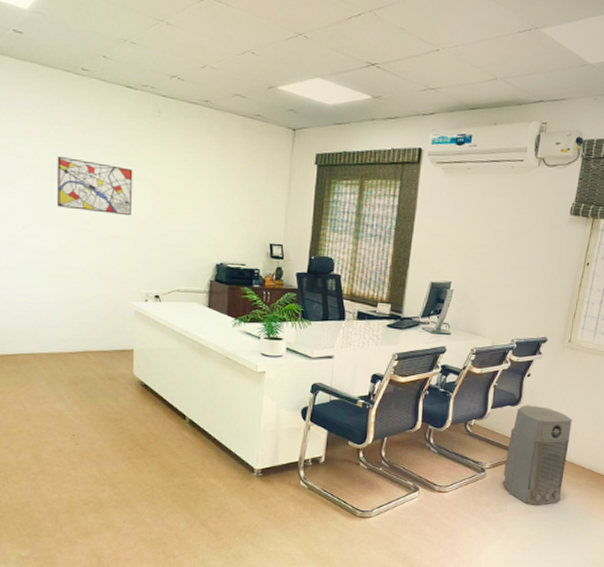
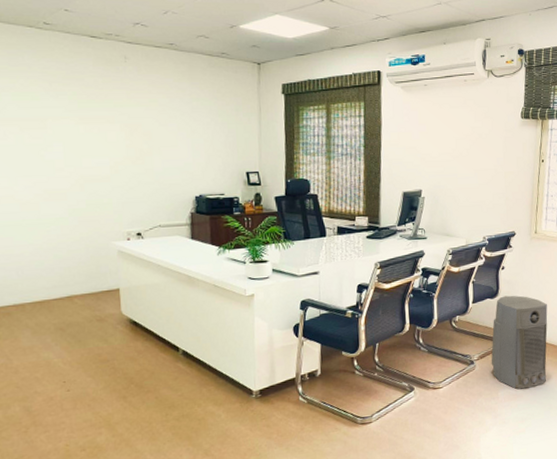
wall art: present [57,155,133,216] -> none [25,107,106,159]

